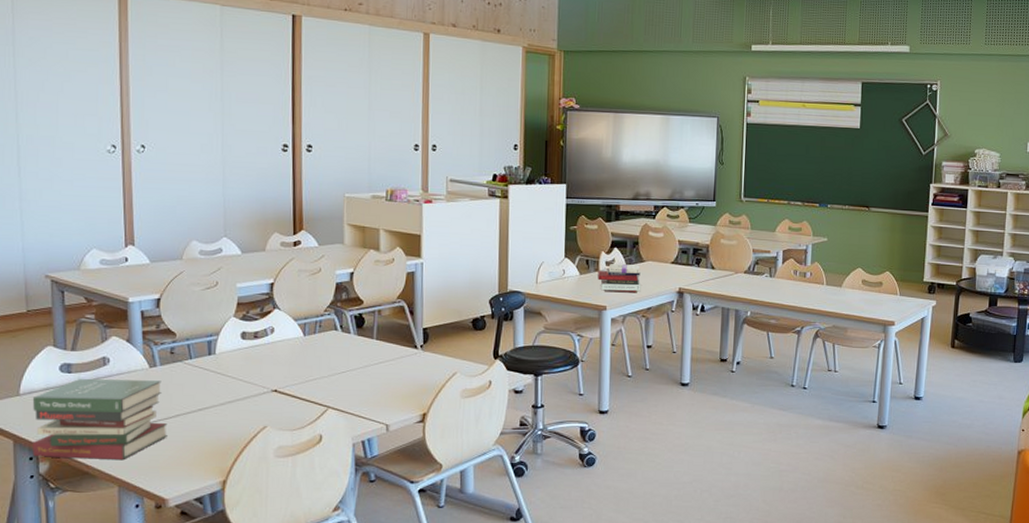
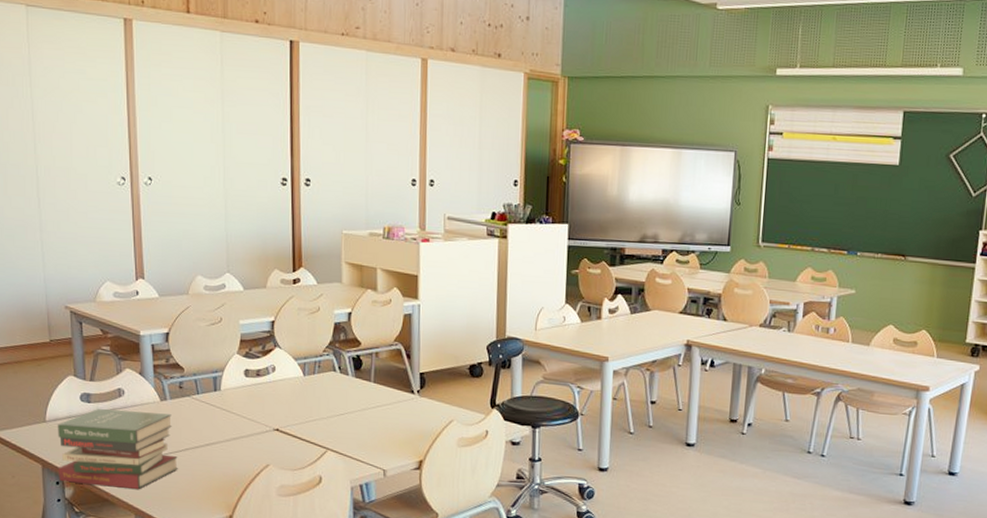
books: present [598,264,641,293] -> none [600,312,646,344]

